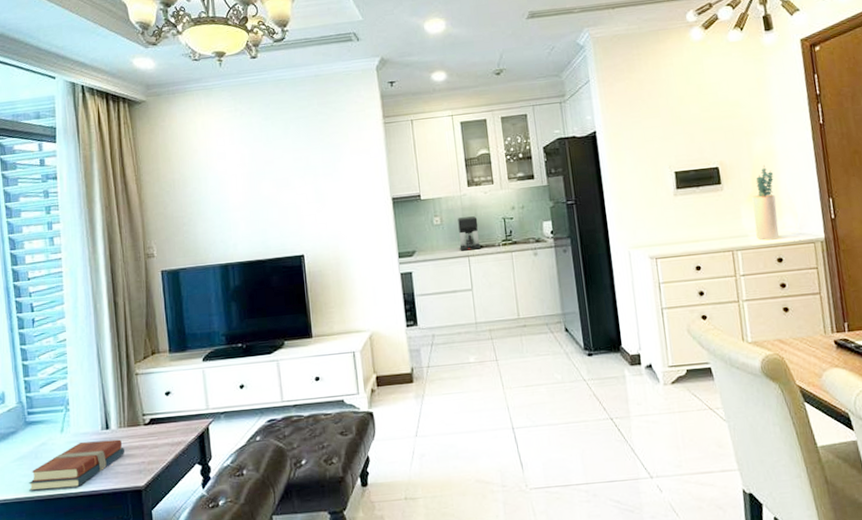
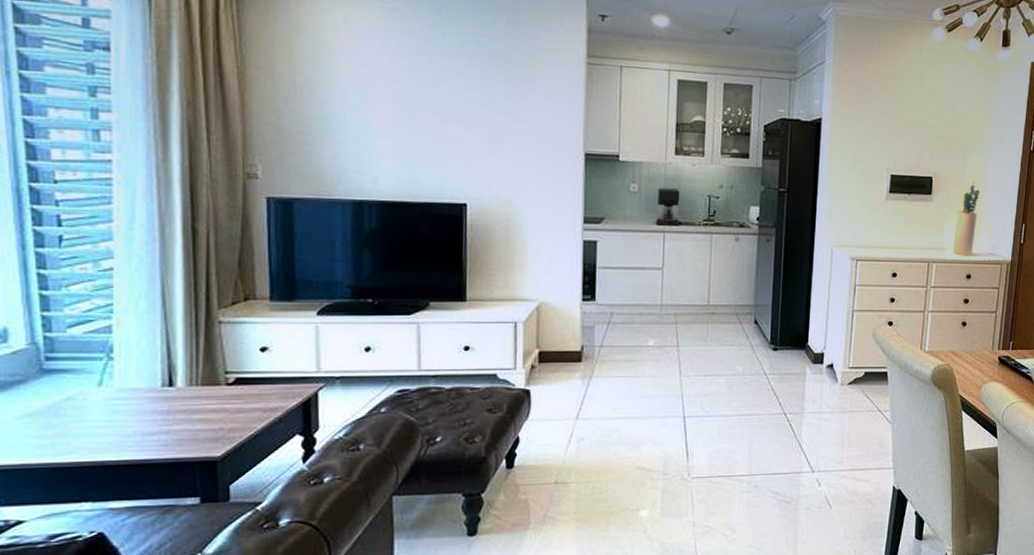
books: present [28,439,124,491] -> none [42,399,195,456]

